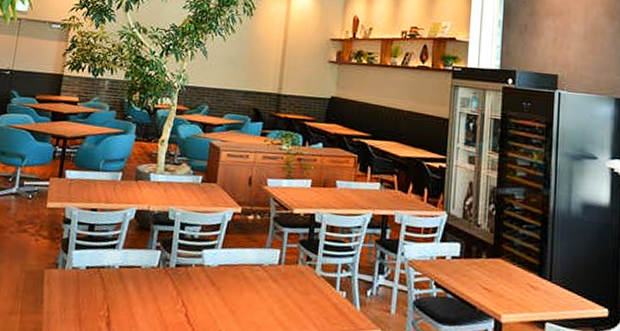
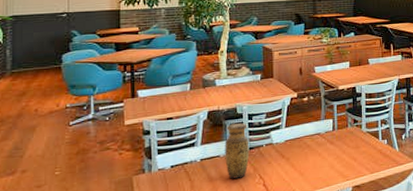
vase: none [146,230,178,300] -> present [225,123,250,179]

